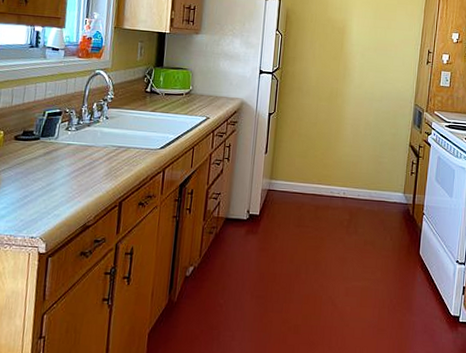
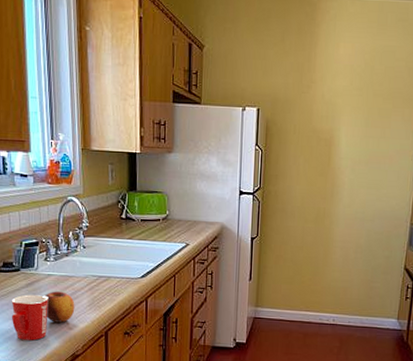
mug: none [24,163,65,210] -> present [11,294,49,341]
apple: none [60,160,92,193] -> present [44,291,75,323]

